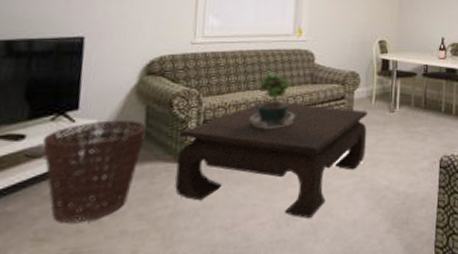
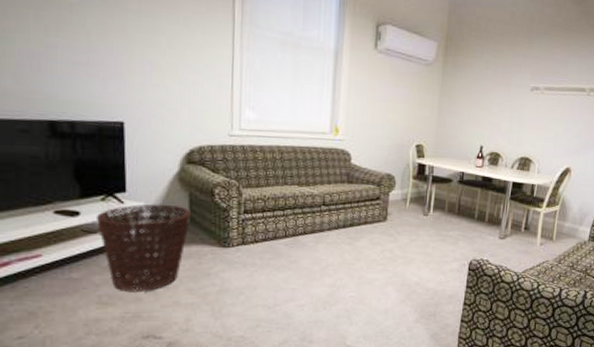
coffee table: present [175,101,367,218] -> none [221,197,402,304]
potted plant: present [249,70,296,129] -> none [287,167,332,223]

